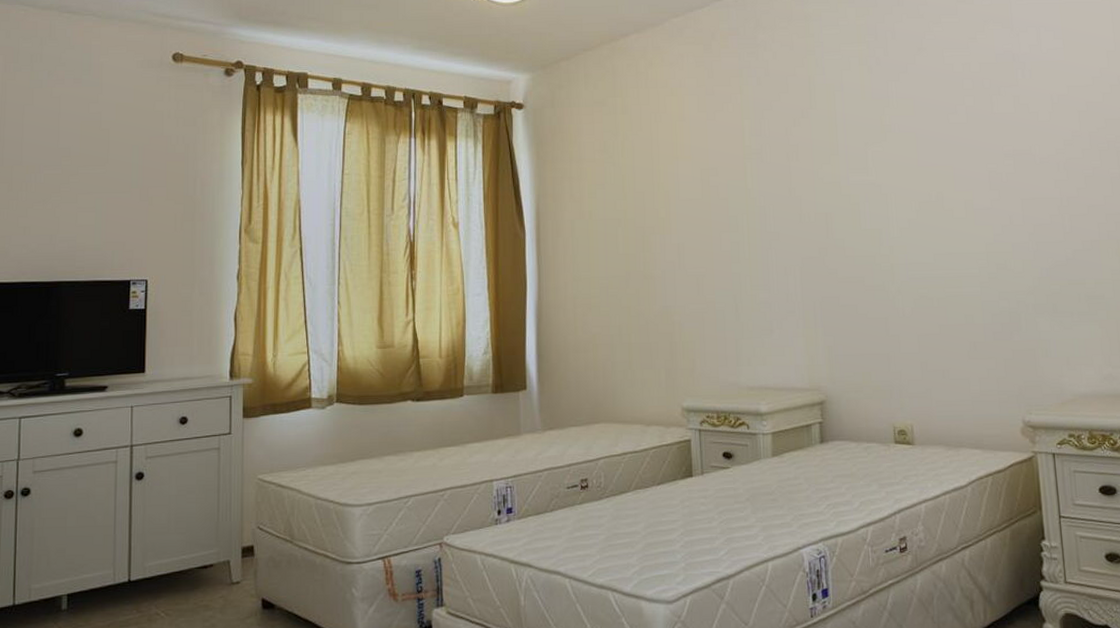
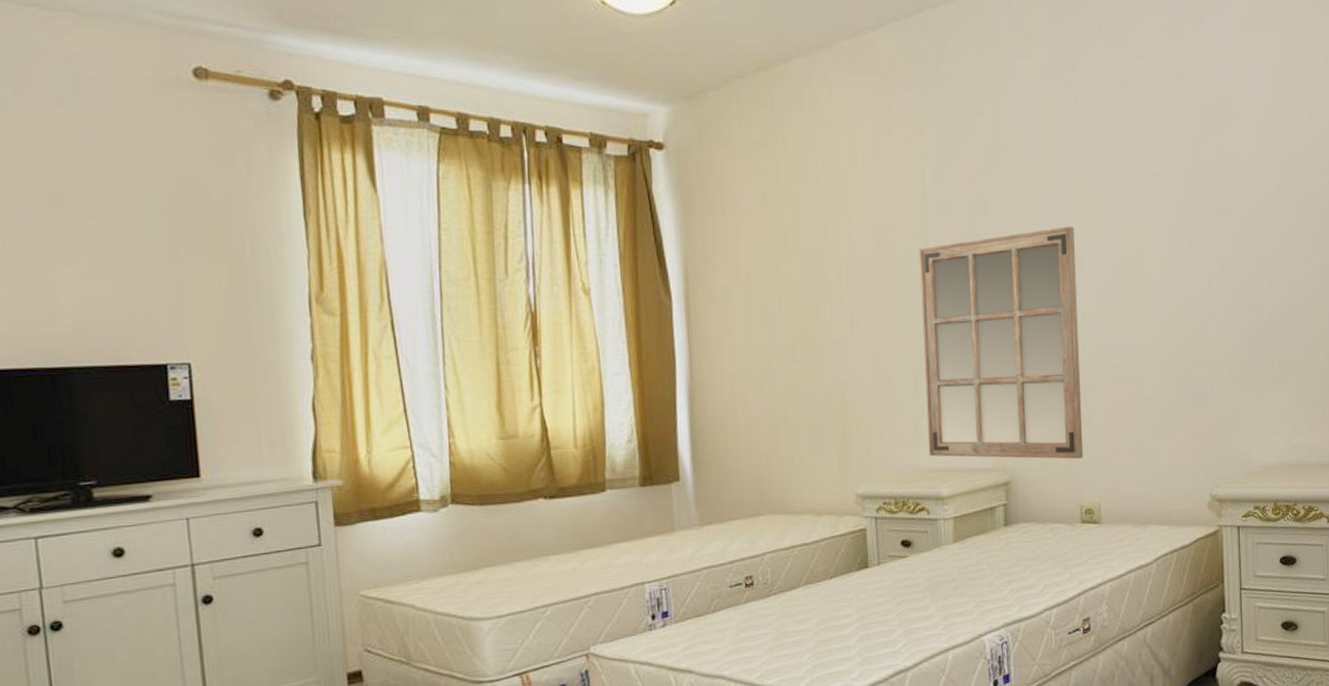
mirror: none [739,170,895,382] -> present [919,226,1084,459]

